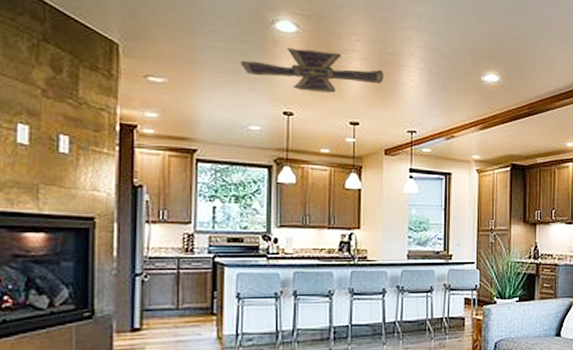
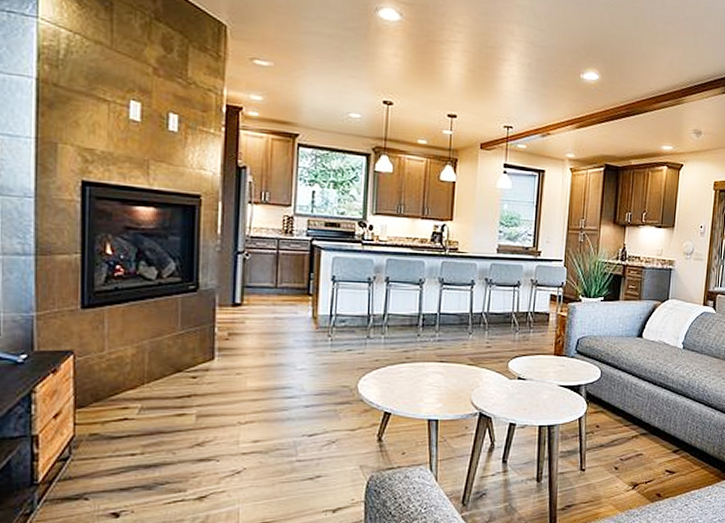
ceiling fan: present [241,48,384,93] -> none [344,37,484,84]

